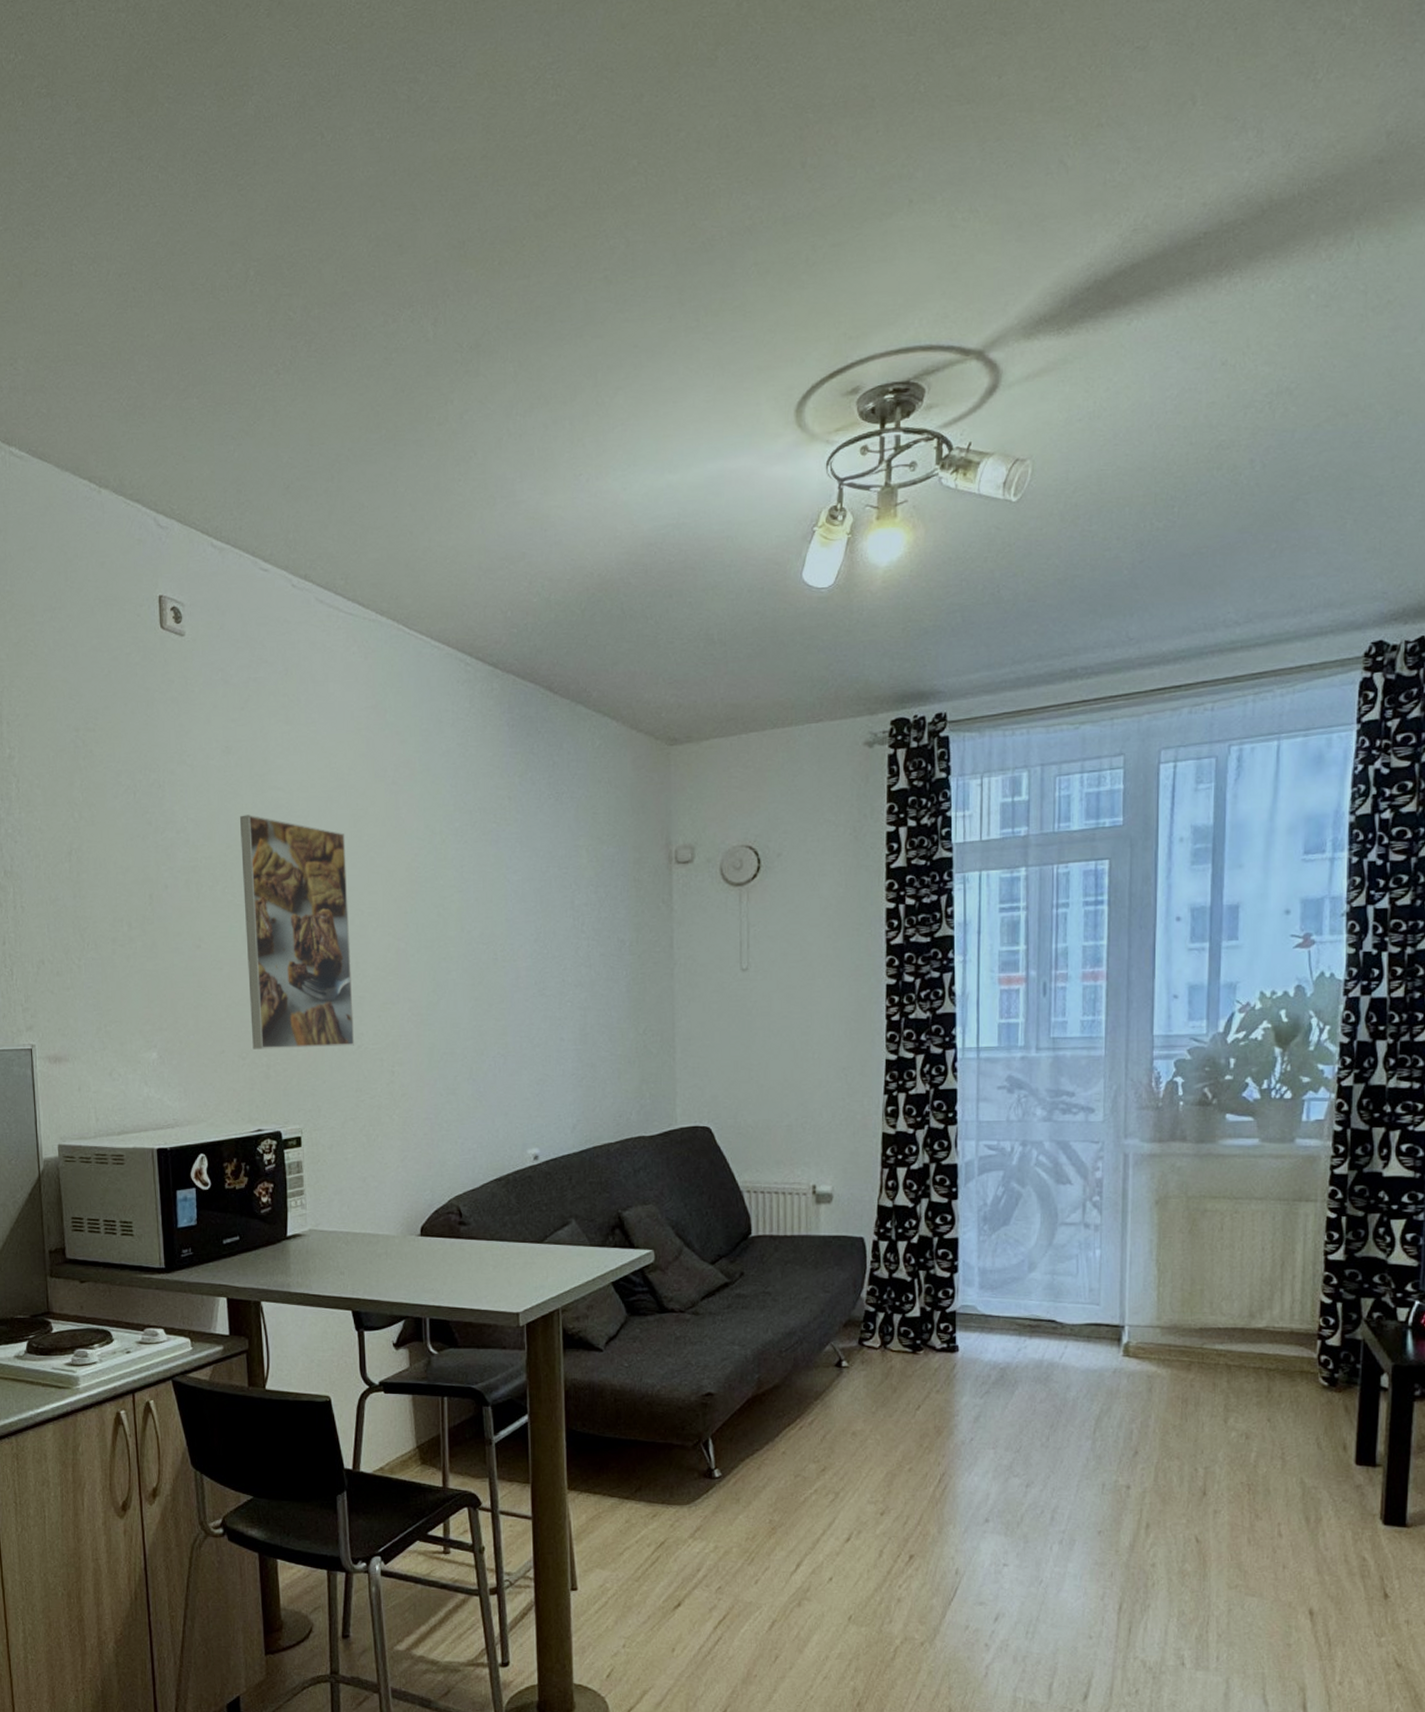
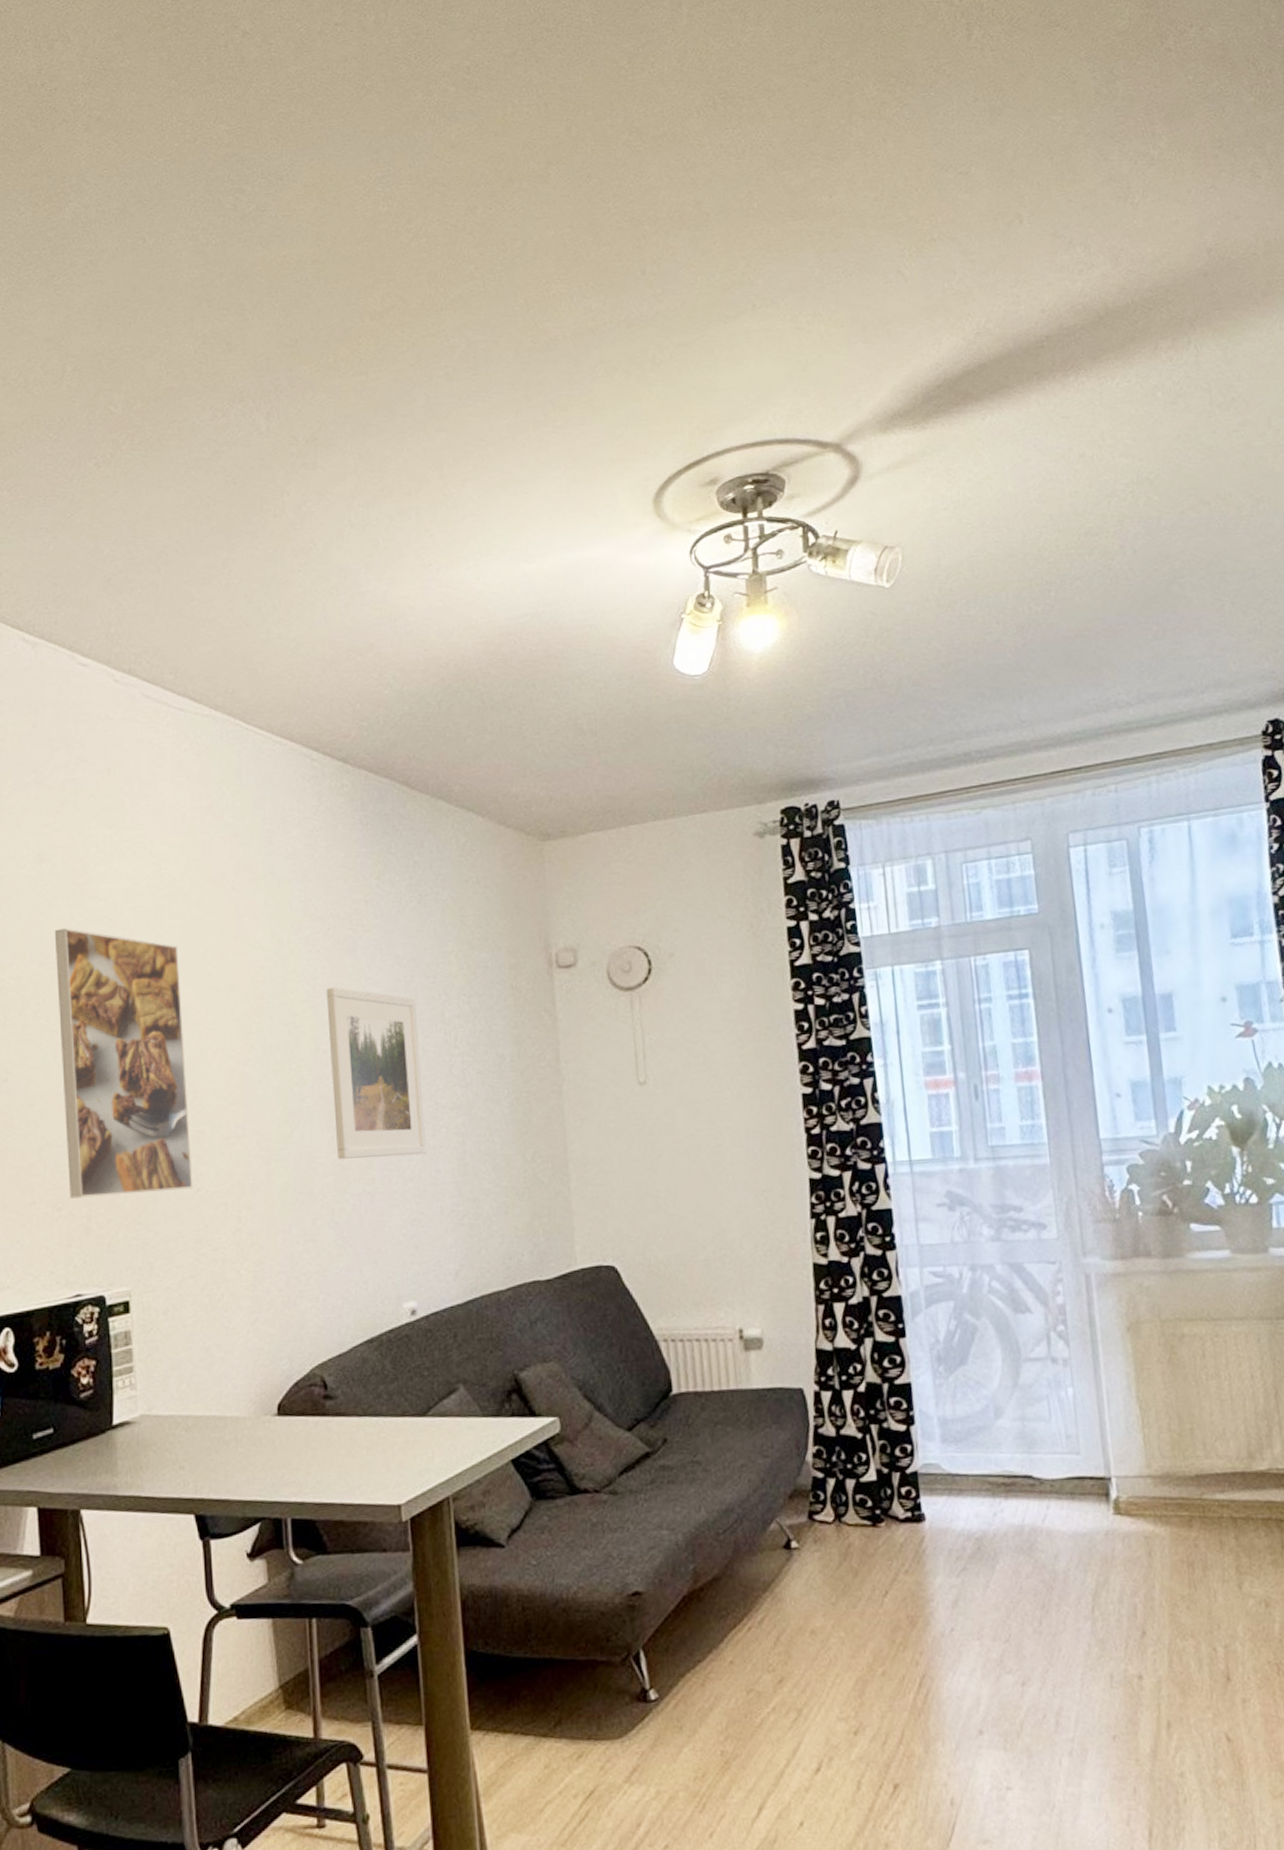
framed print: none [472,874,553,1026] -> present [326,987,427,1159]

